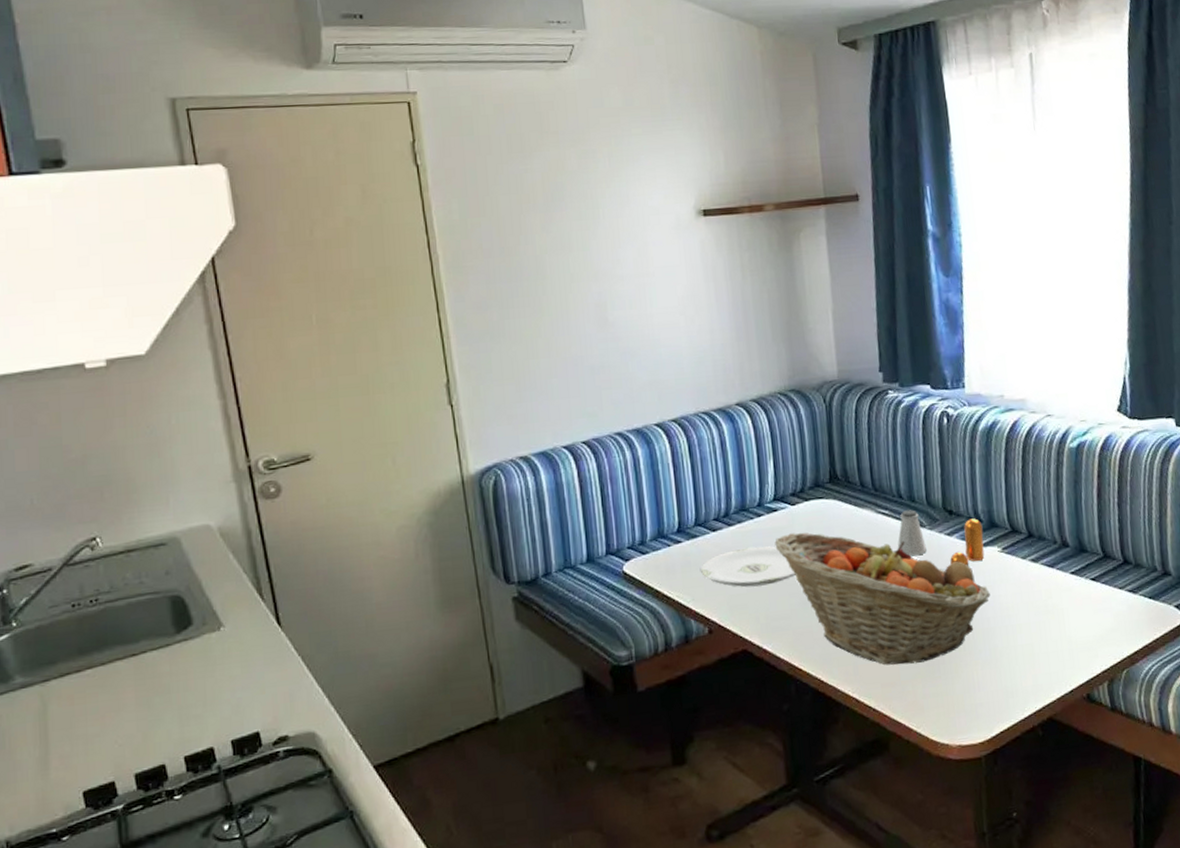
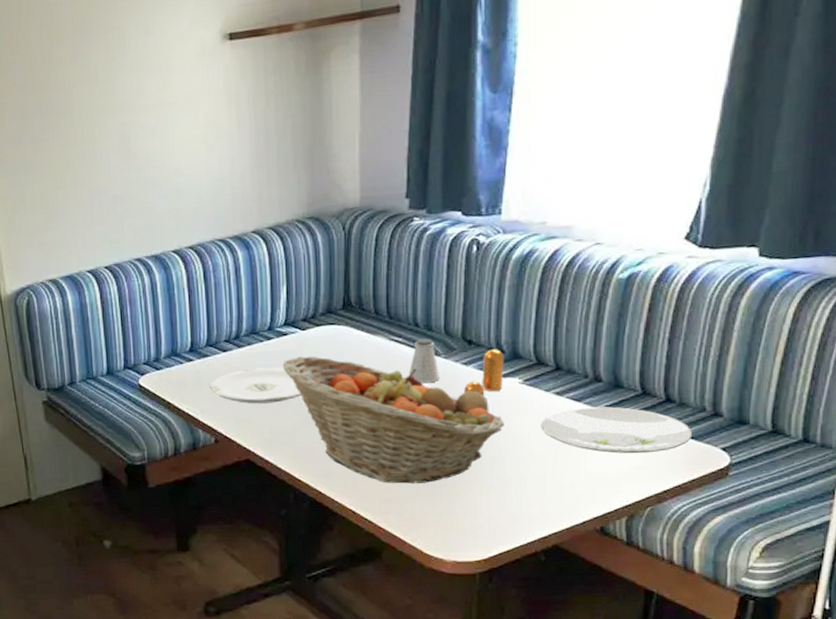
plate: none [1022,571,1151,618] -> present [541,406,693,454]

